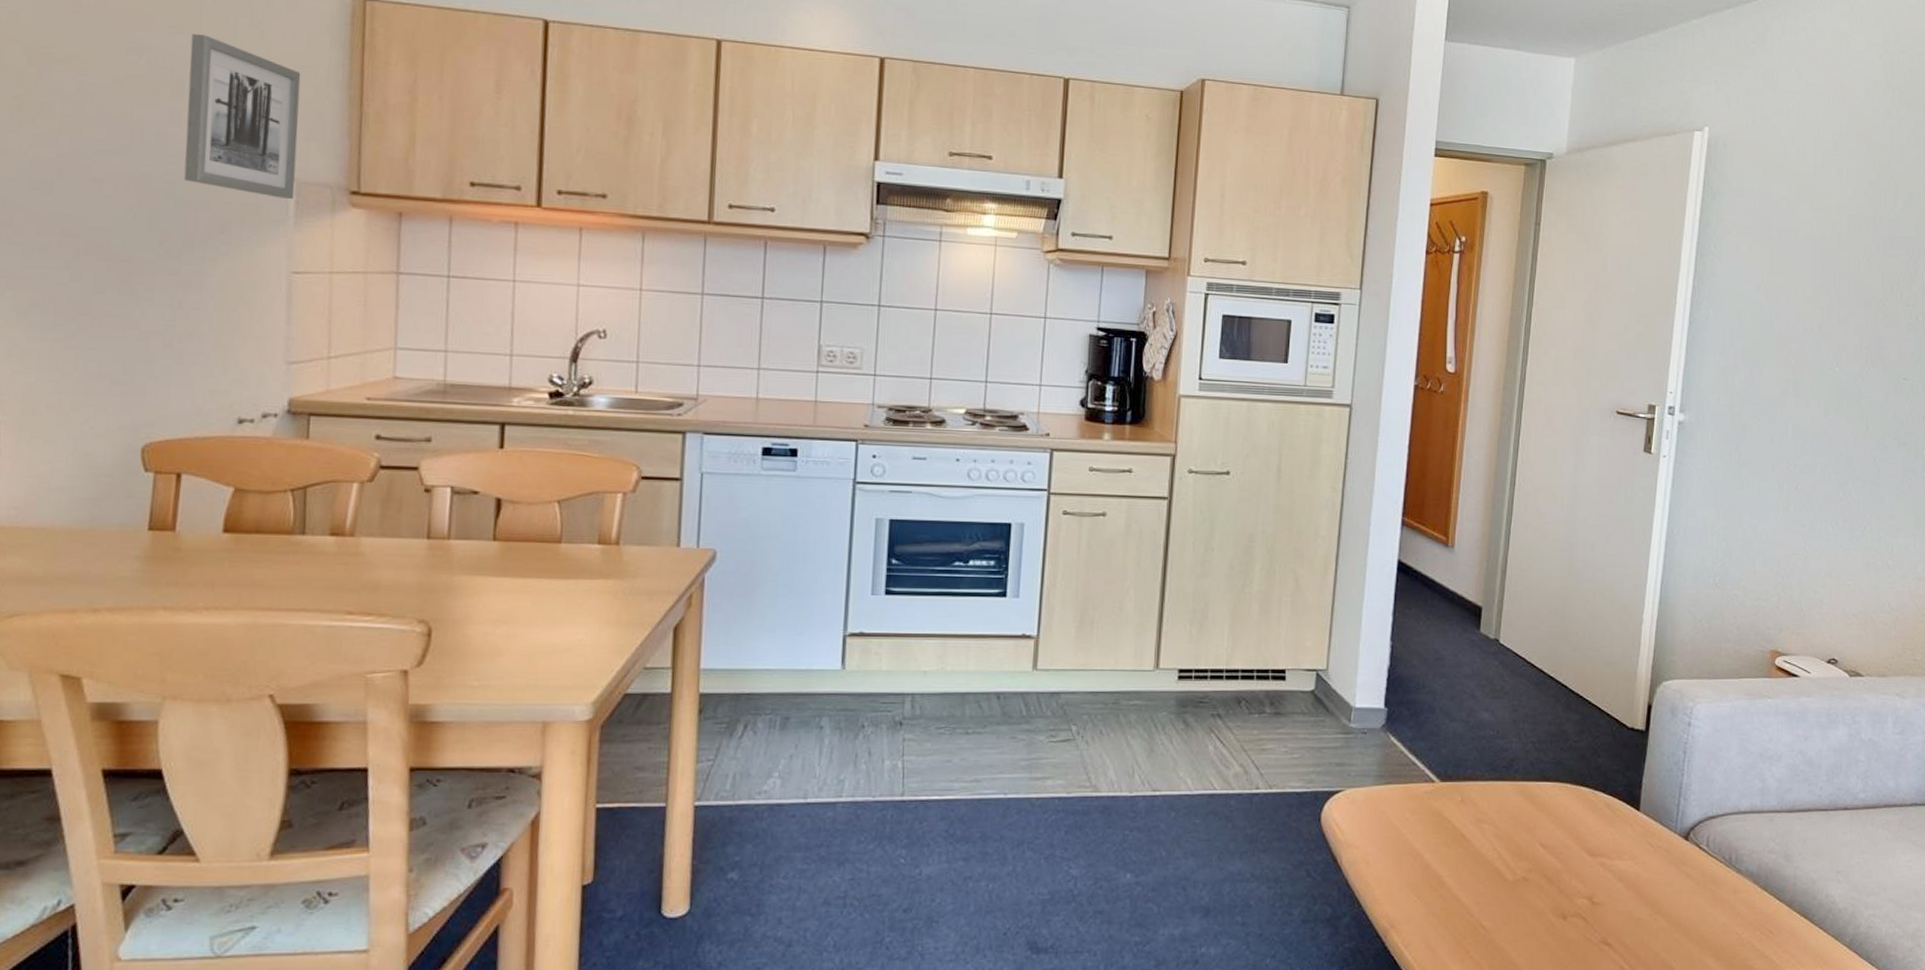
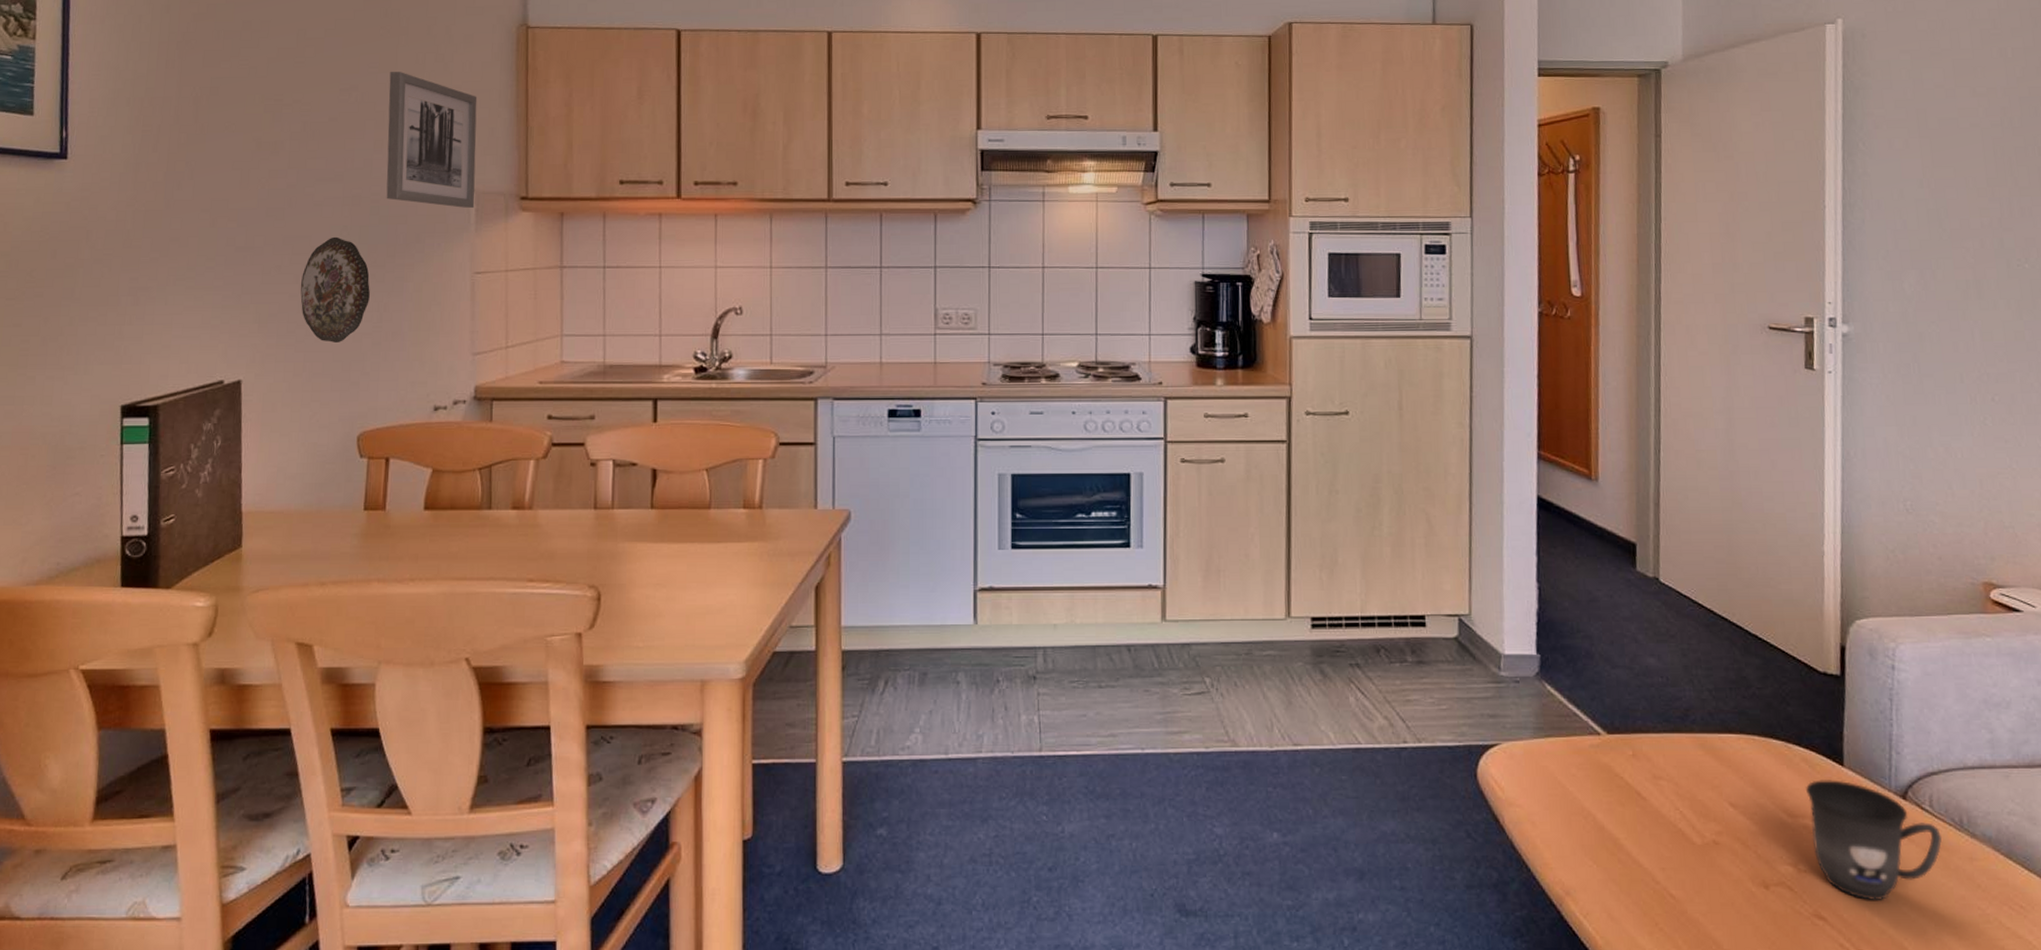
decorative plate: none [72,219,161,340] -> present [300,236,370,343]
mug: none [1606,823,1713,928] -> present [1806,780,1942,900]

